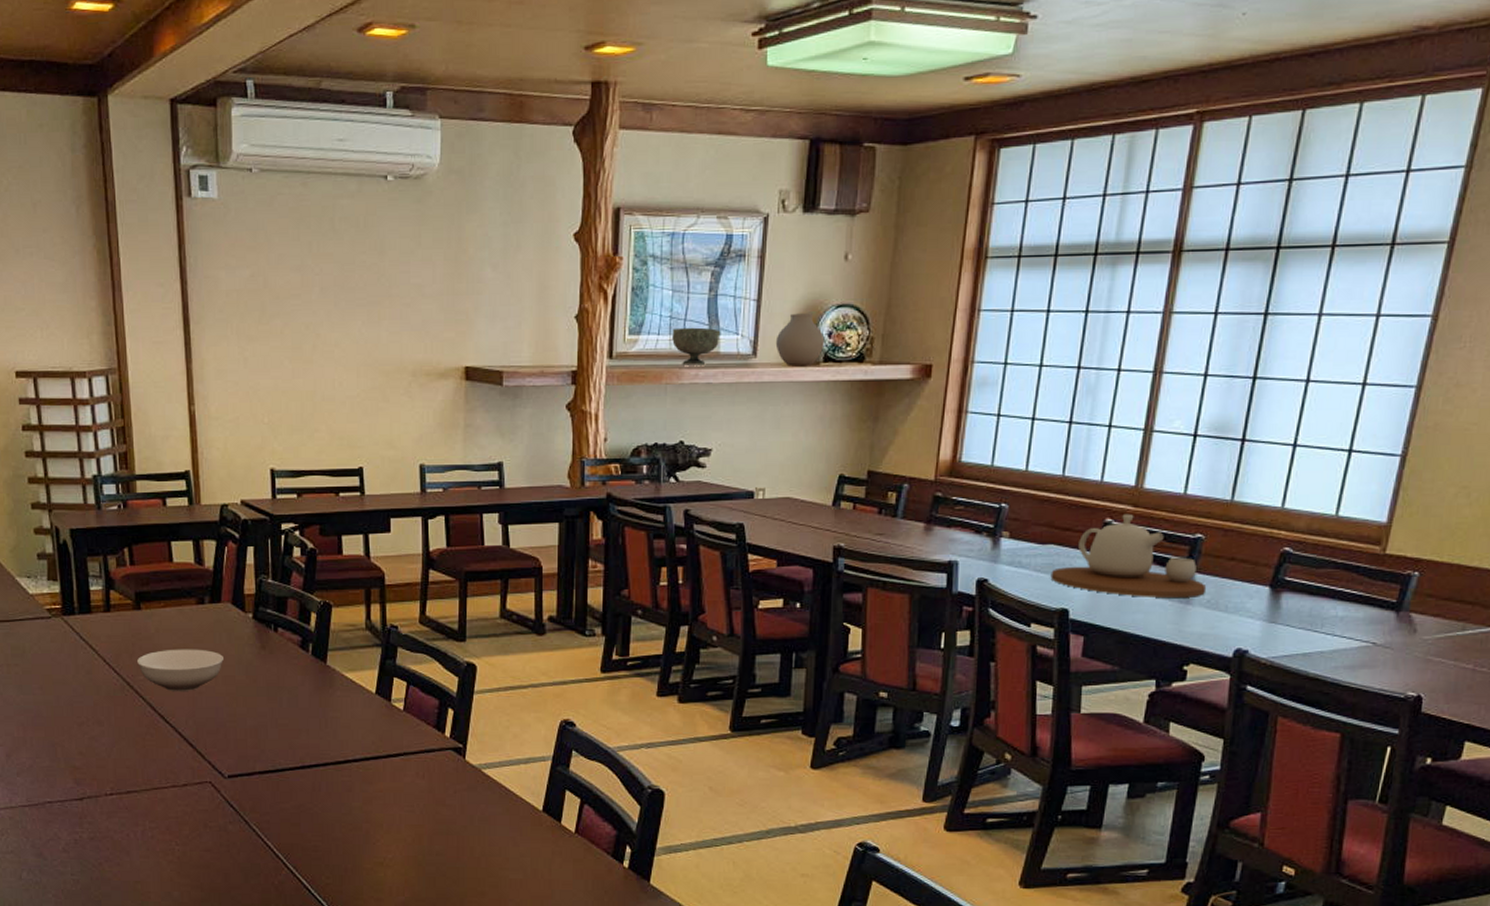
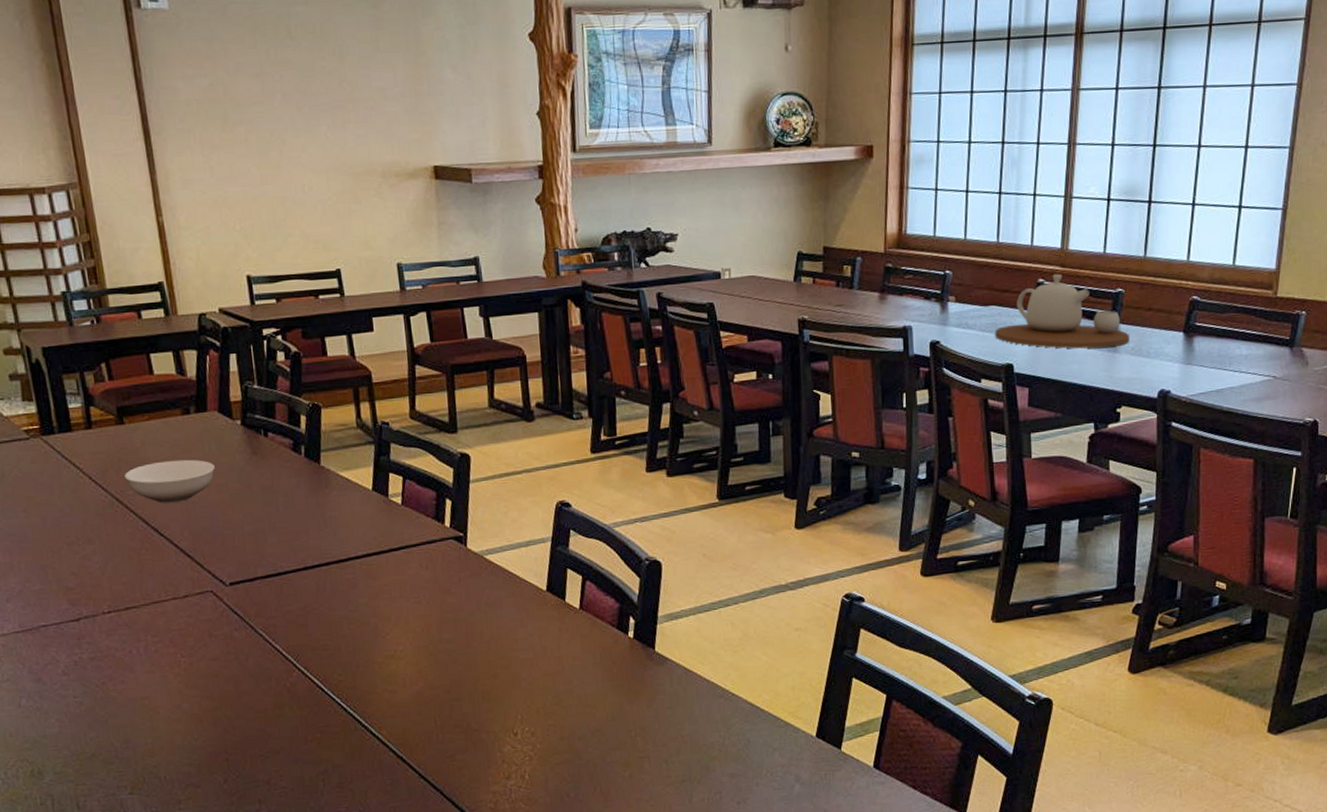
decorative bowl: present [672,327,721,365] -> none [631,119,677,156]
vase: present [775,313,825,367] -> none [728,102,774,153]

